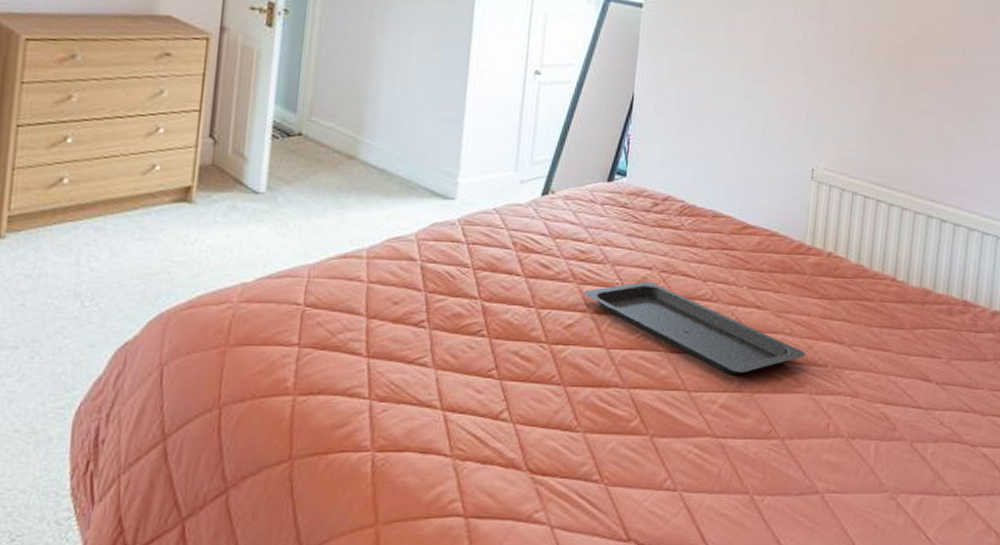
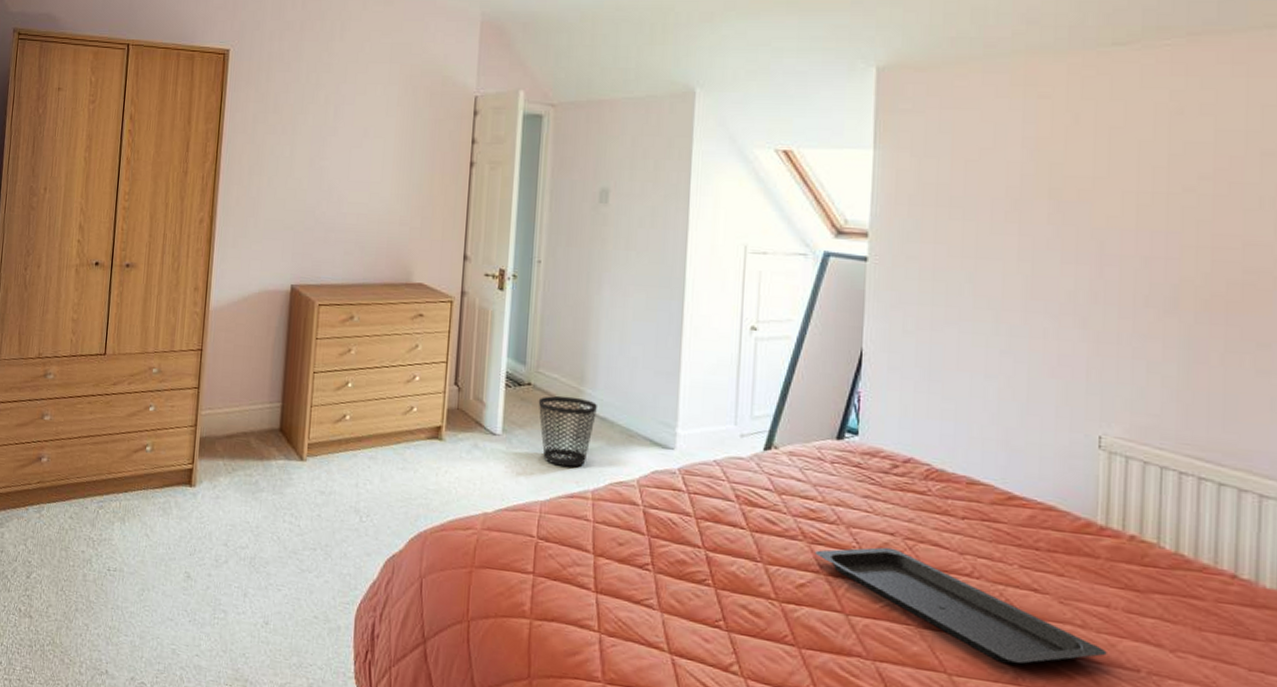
wastebasket: none [309,146,376,225] -> present [538,395,597,467]

